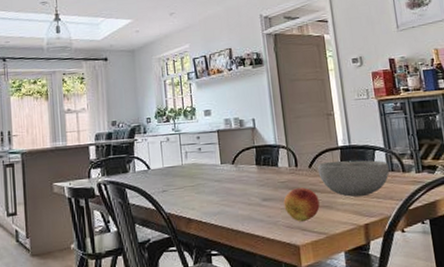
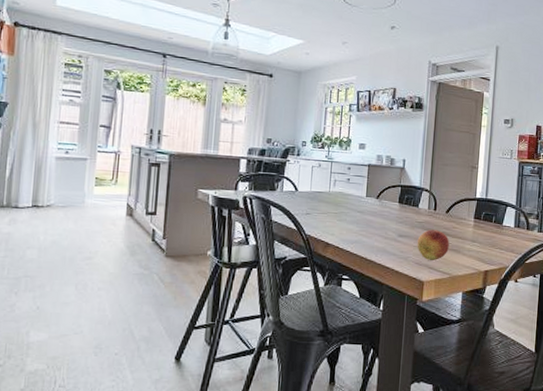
bowl: present [317,160,389,197] -> none [453,210,516,246]

